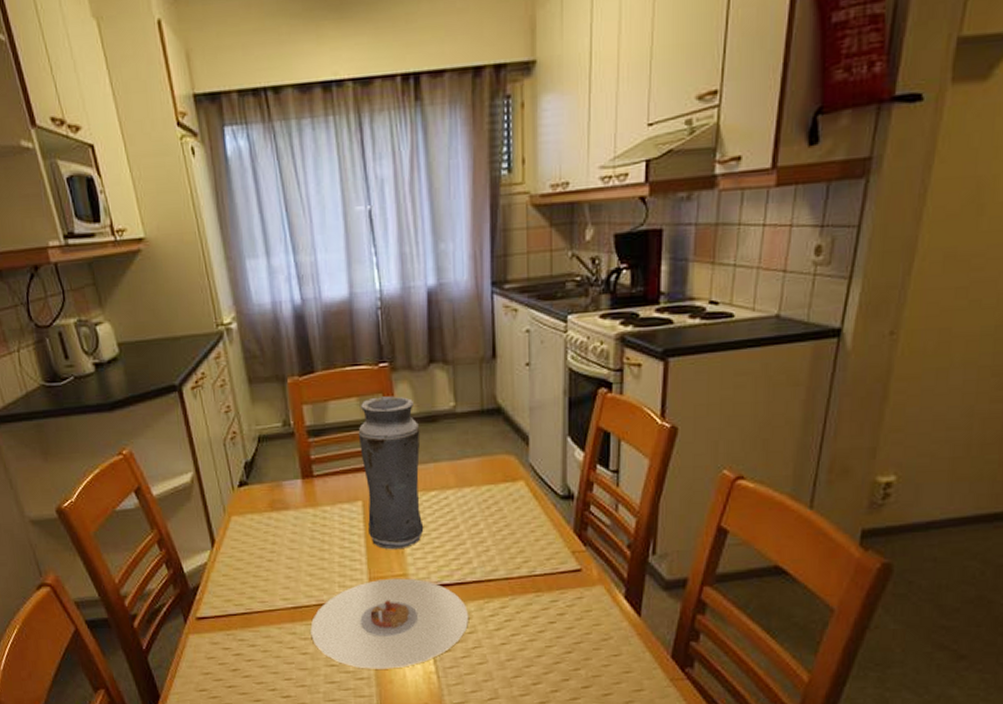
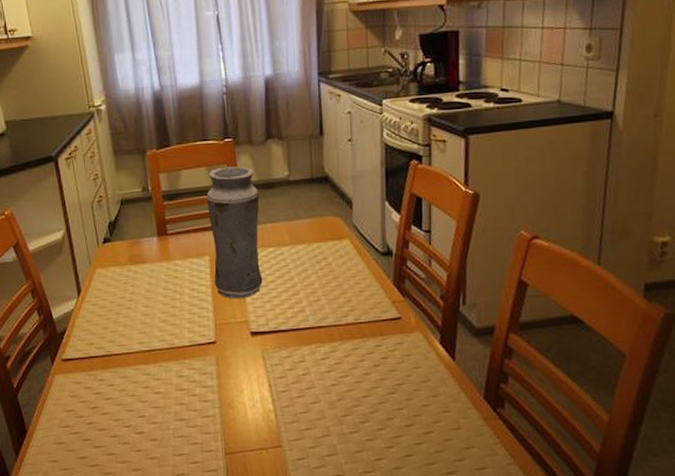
plate: present [310,578,469,669] -> none [162,324,303,408]

